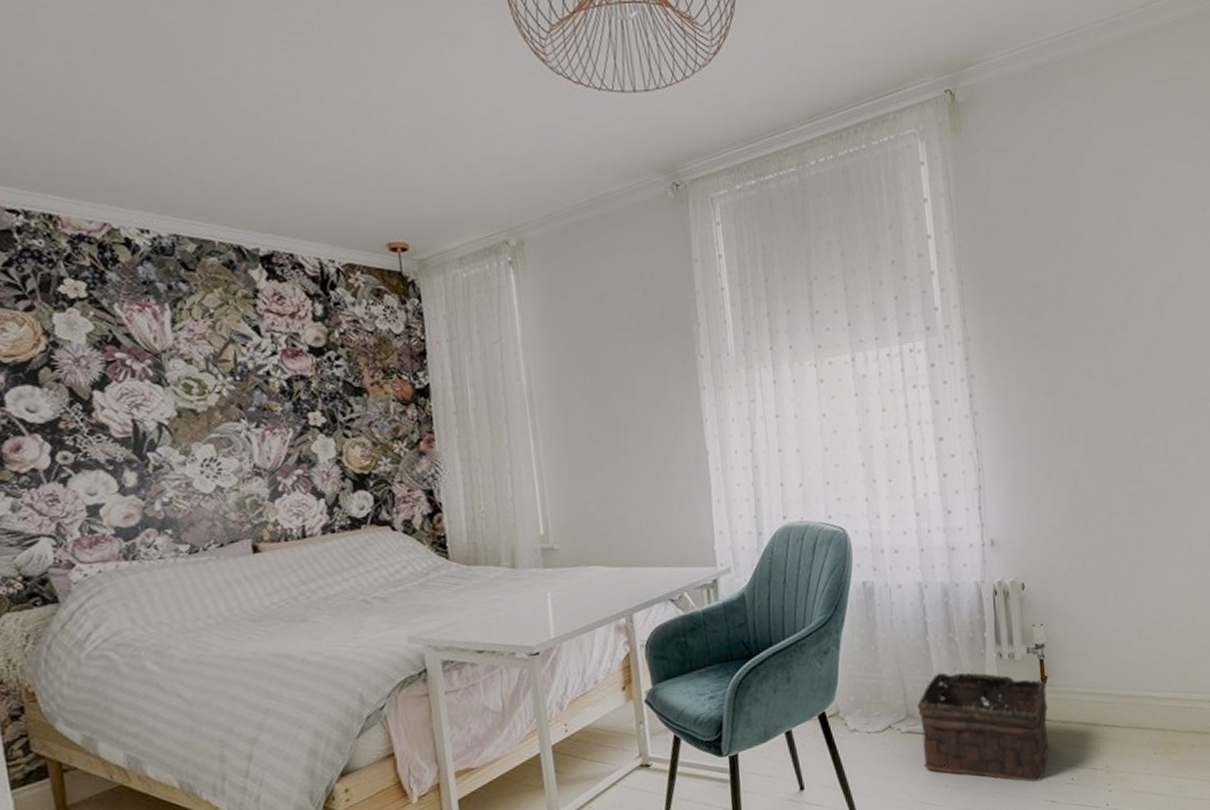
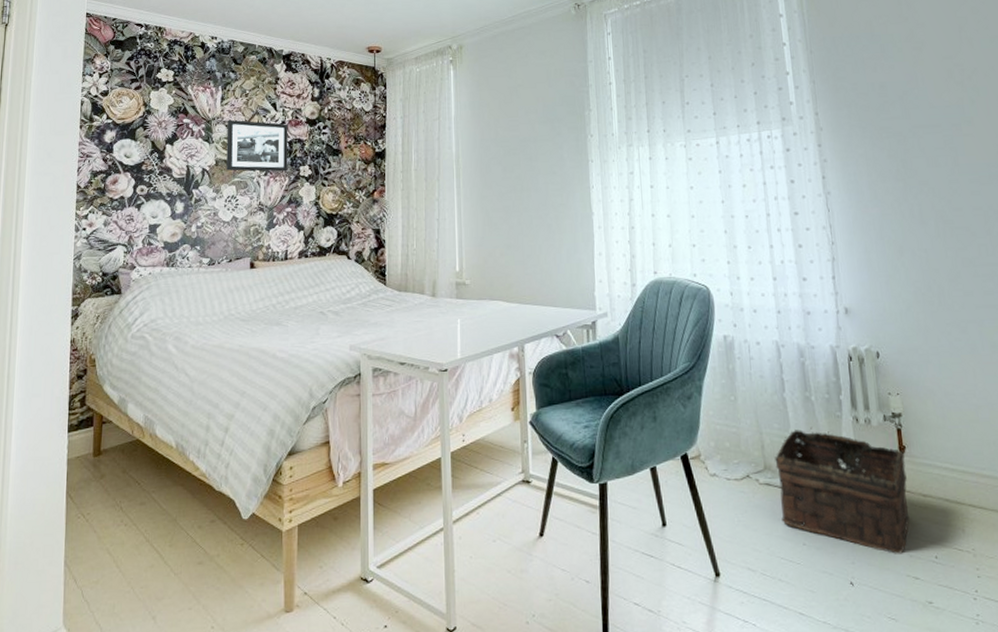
picture frame: none [186,351,291,424] -> present [226,119,288,172]

